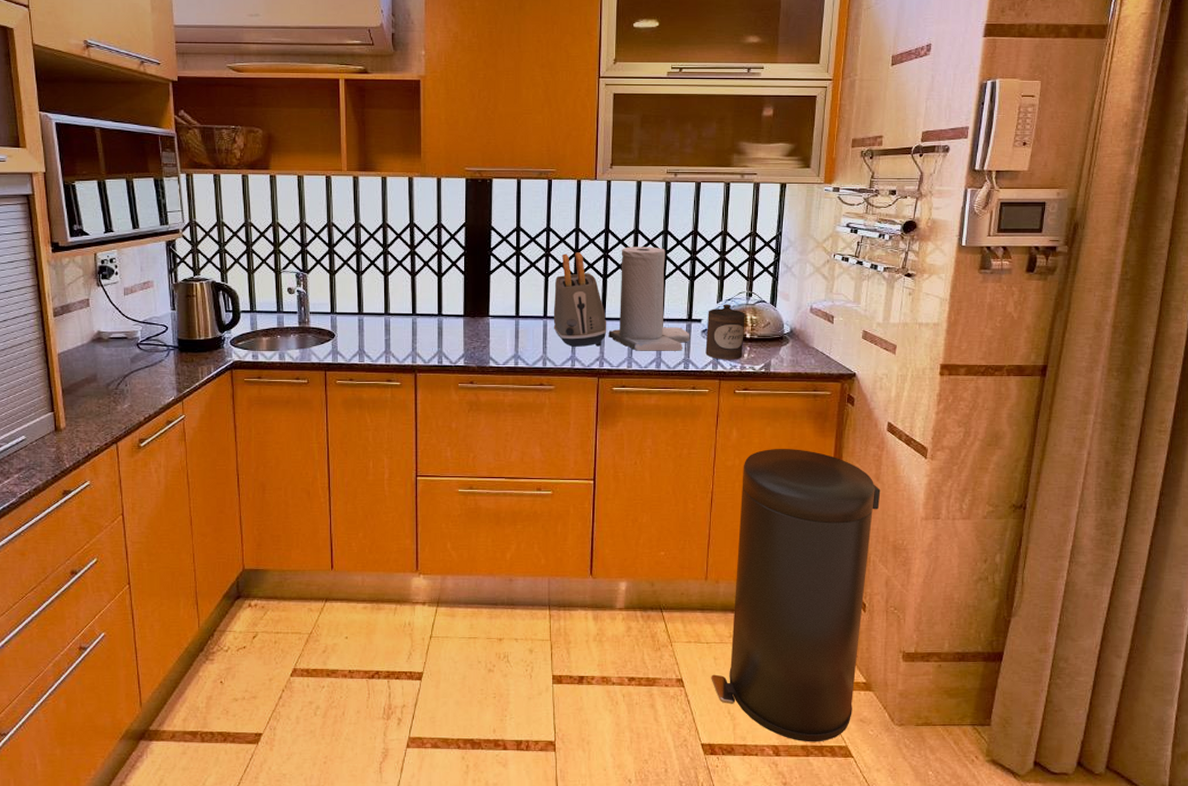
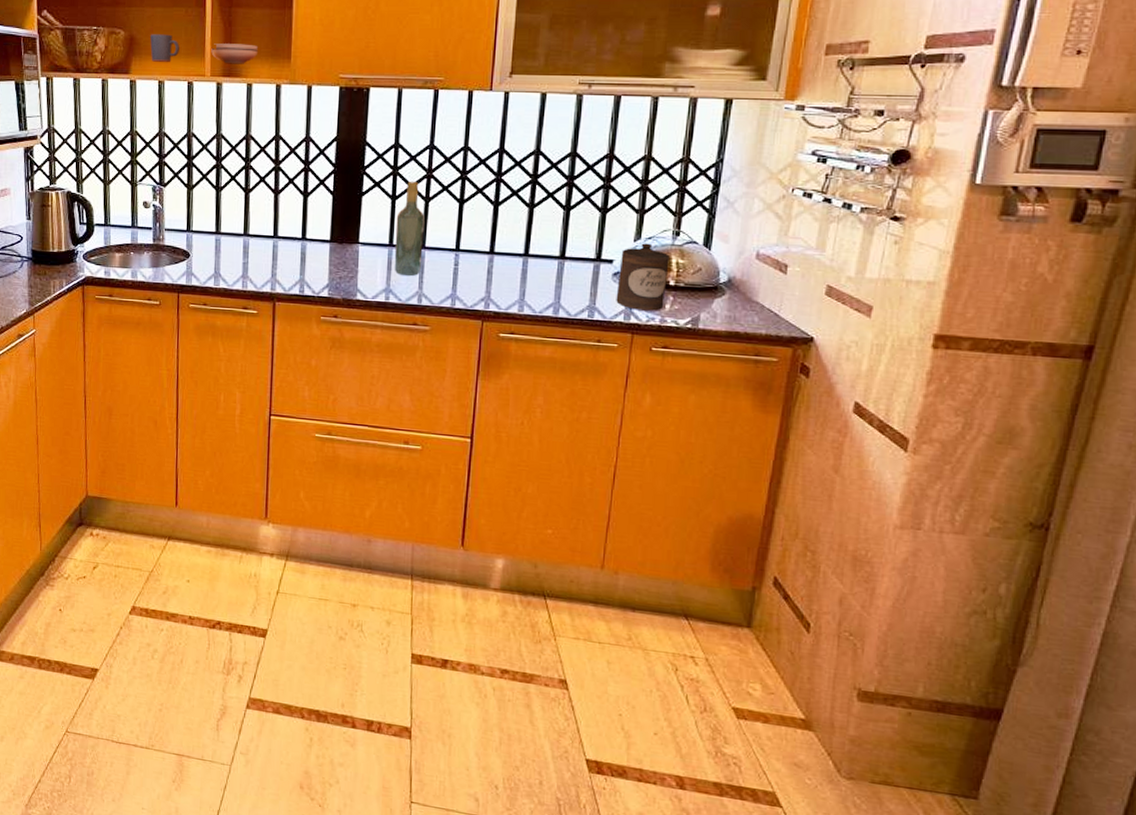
mug: none [288,132,316,159] -> present [150,34,179,63]
bowl: none [347,141,391,159] -> present [211,43,259,64]
wine bottle: none [521,260,545,343] -> present [394,182,425,277]
toaster: present [553,252,607,348] -> none [432,174,496,285]
paper towel: present [608,247,691,351] -> none [497,170,598,296]
pedal bin: present [711,449,881,742] -> none [602,421,840,782]

